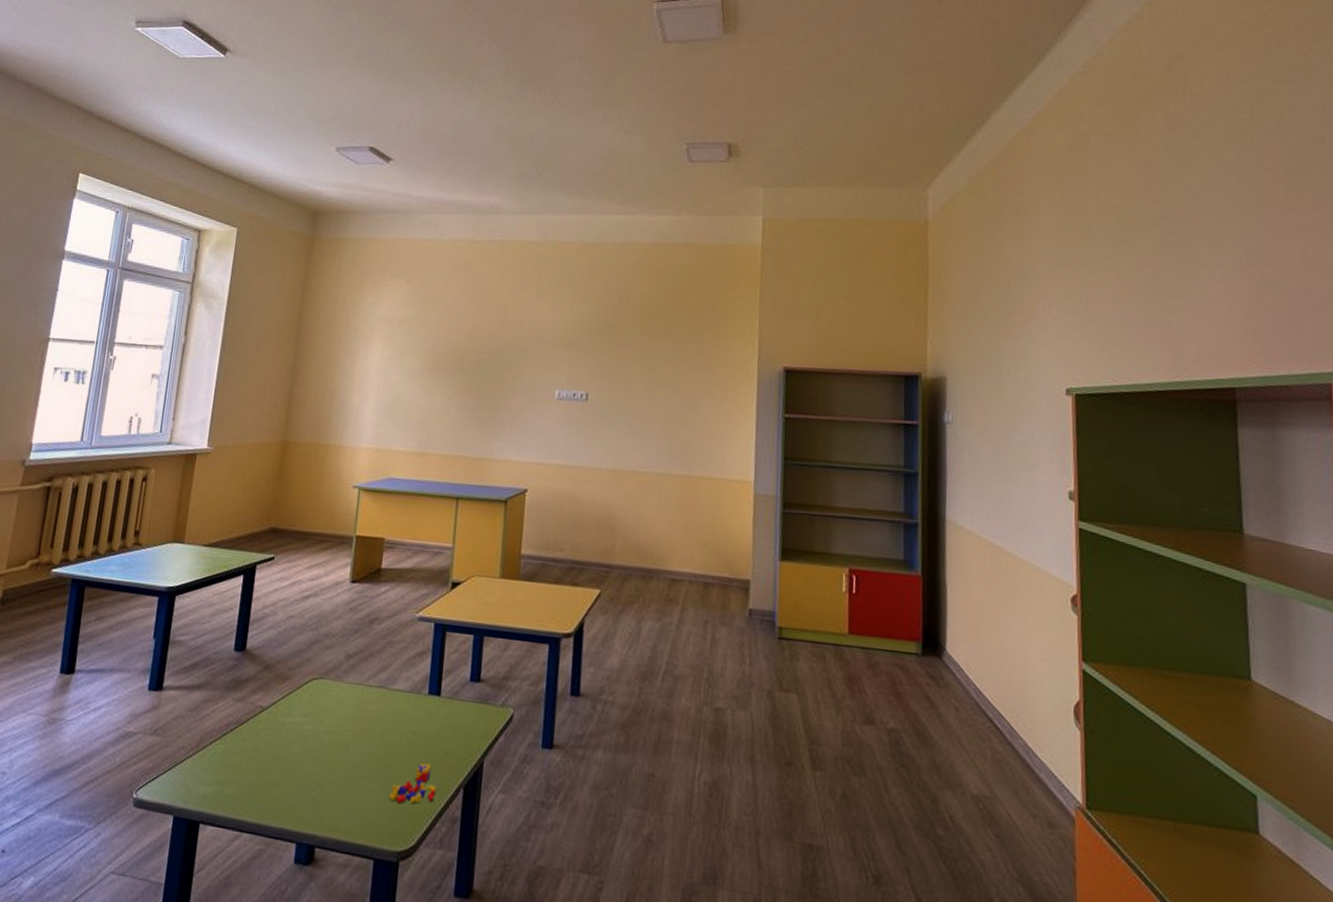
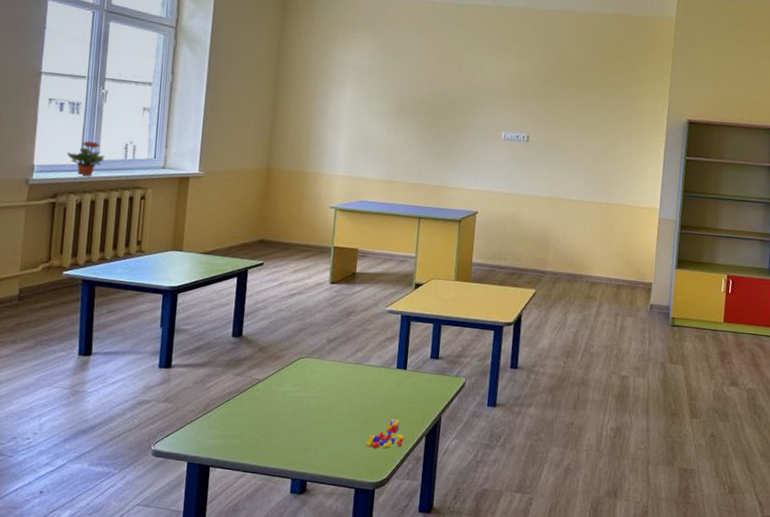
potted plant: none [67,414,107,456] -> present [66,141,104,177]

